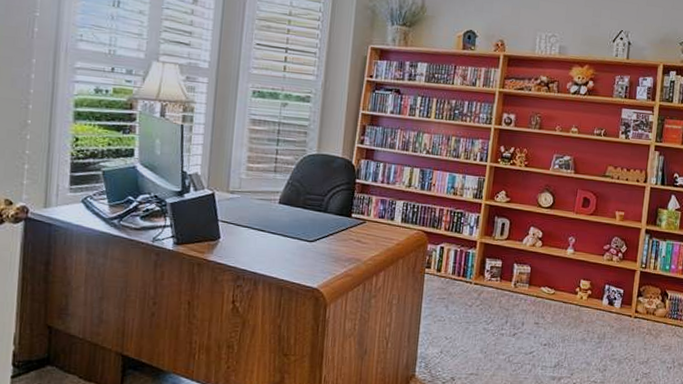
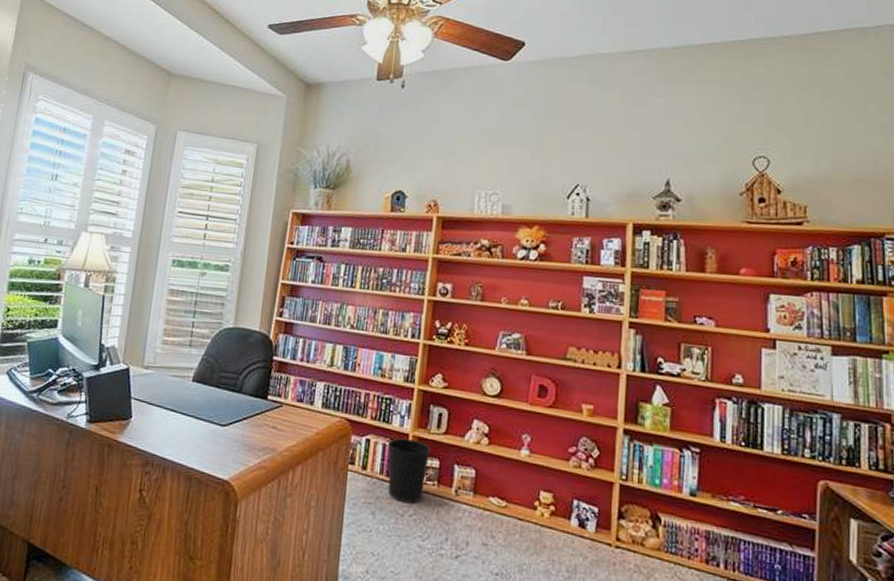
wastebasket: none [459,245,495,297] -> present [388,438,431,504]

